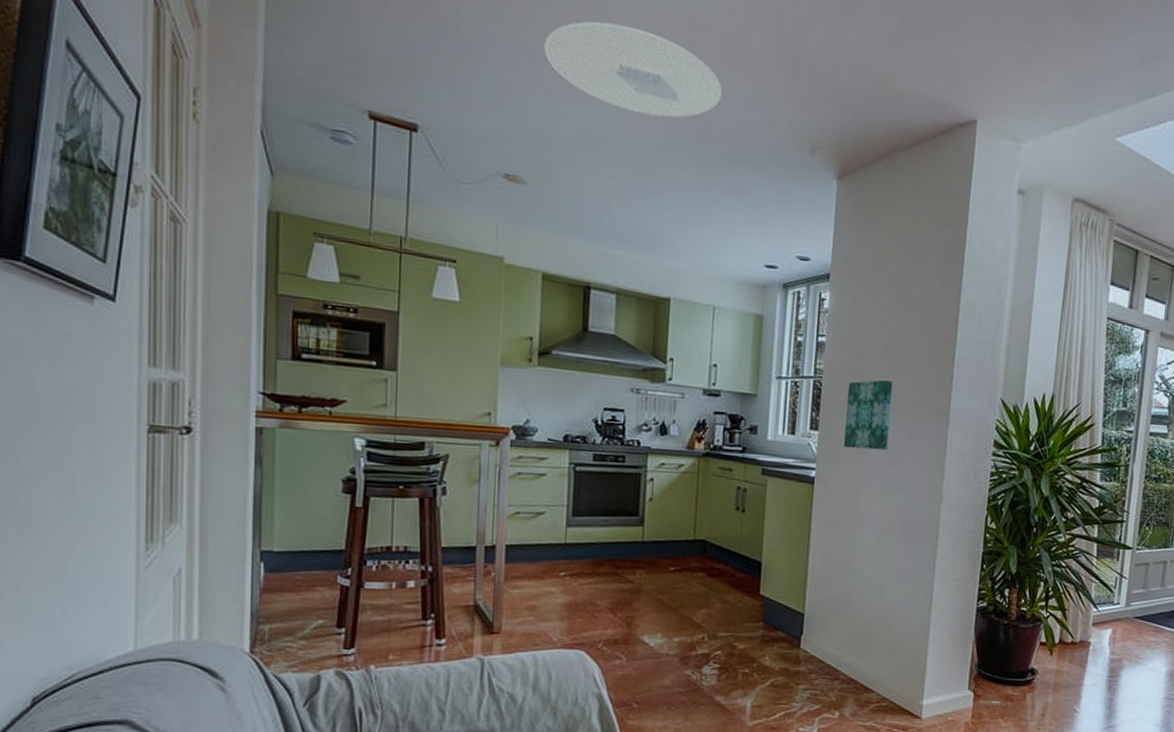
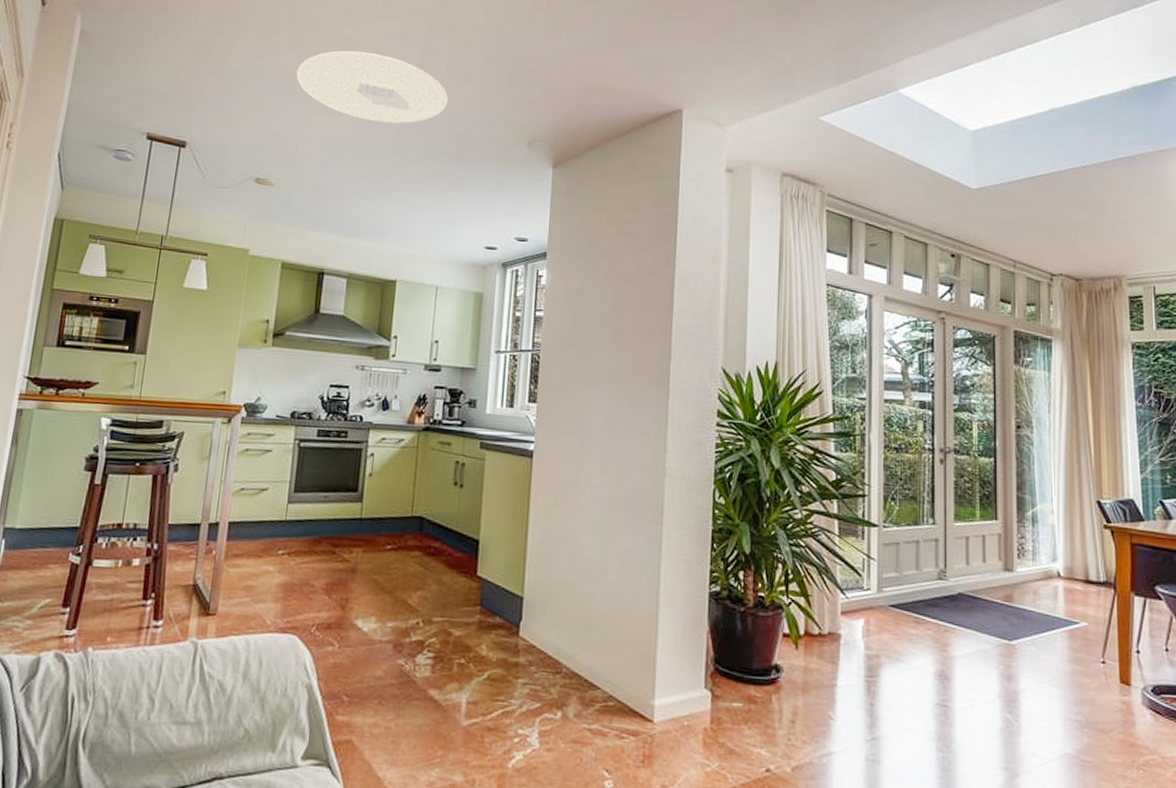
wall art: present [843,380,893,451] -> none [561,351,611,422]

